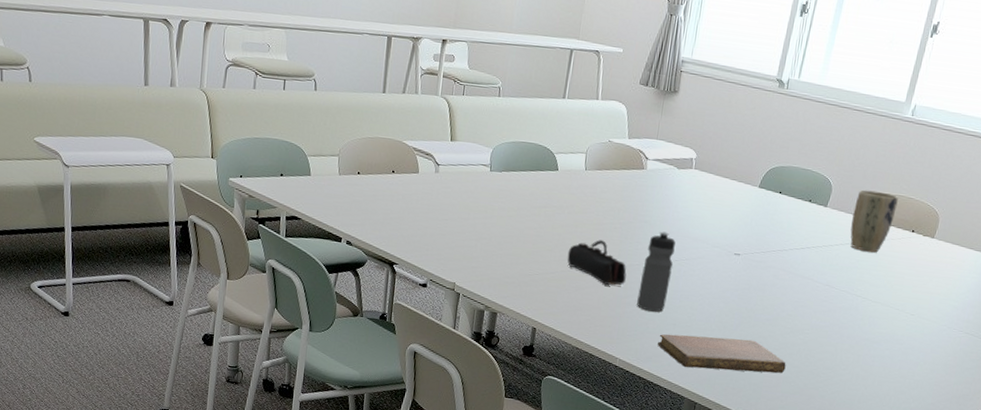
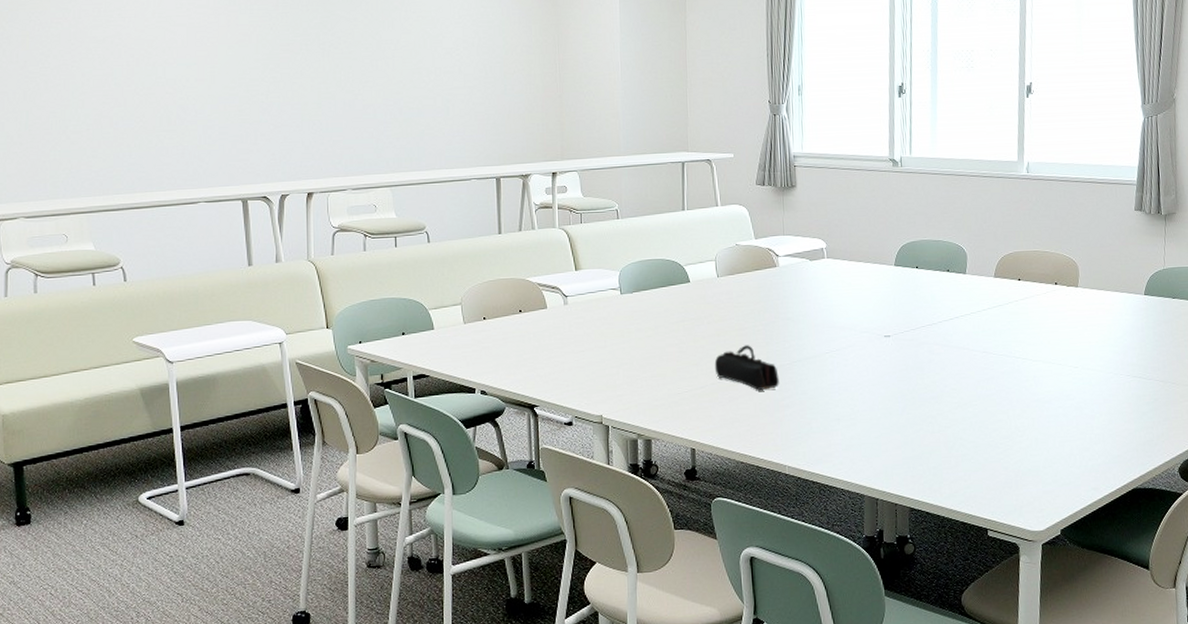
water bottle: present [637,231,676,312] -> none [794,325,825,410]
notebook: present [658,334,786,373] -> none [825,421,962,462]
plant pot: present [850,189,898,253] -> none [993,250,1035,312]

